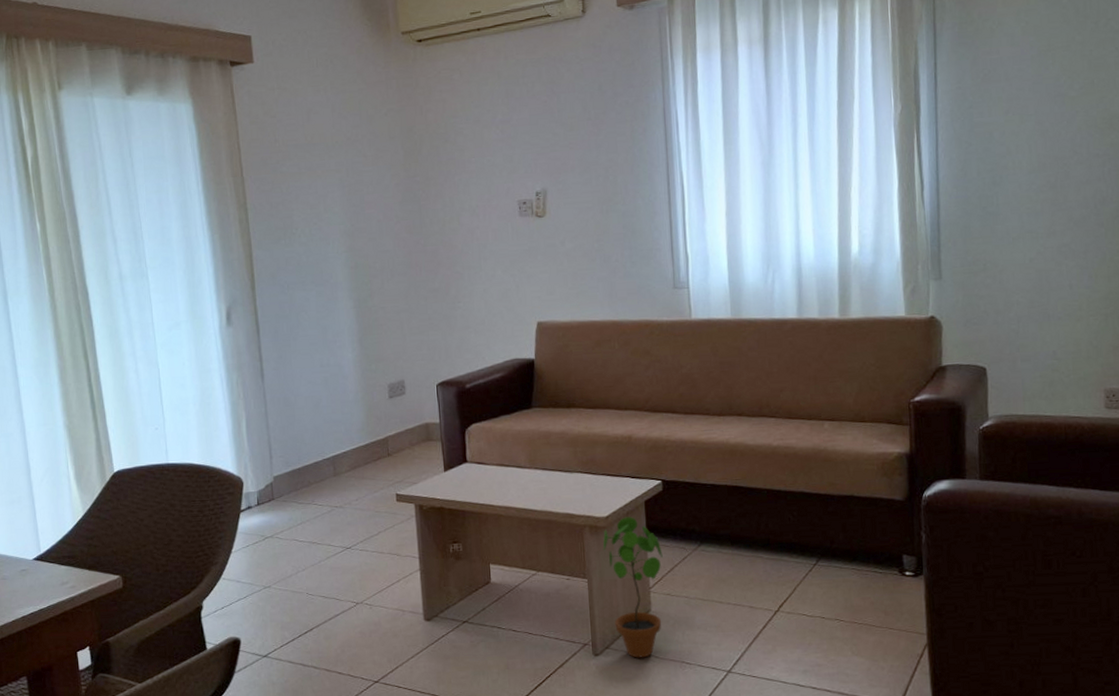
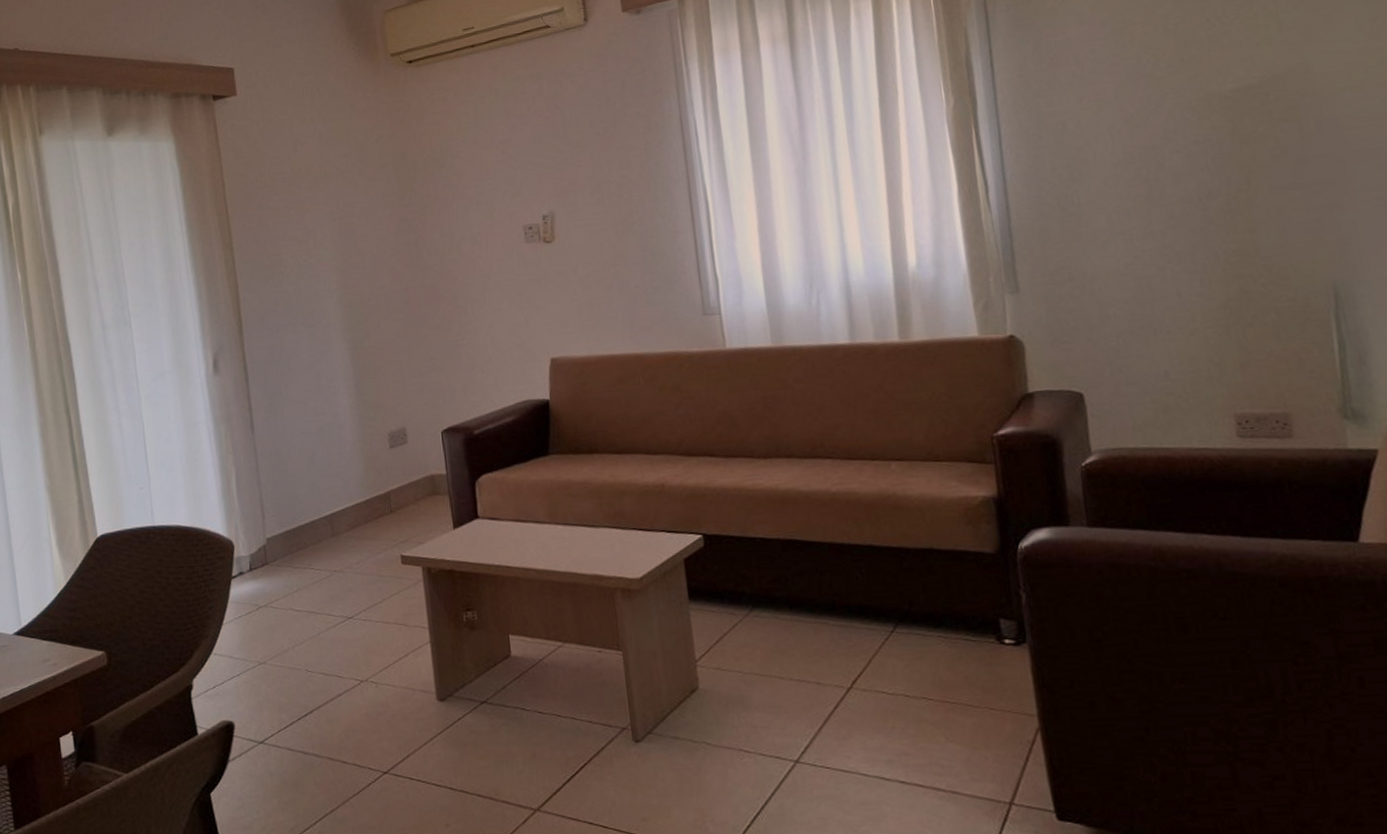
potted plant: present [602,517,663,658] -> none [638,577,713,745]

